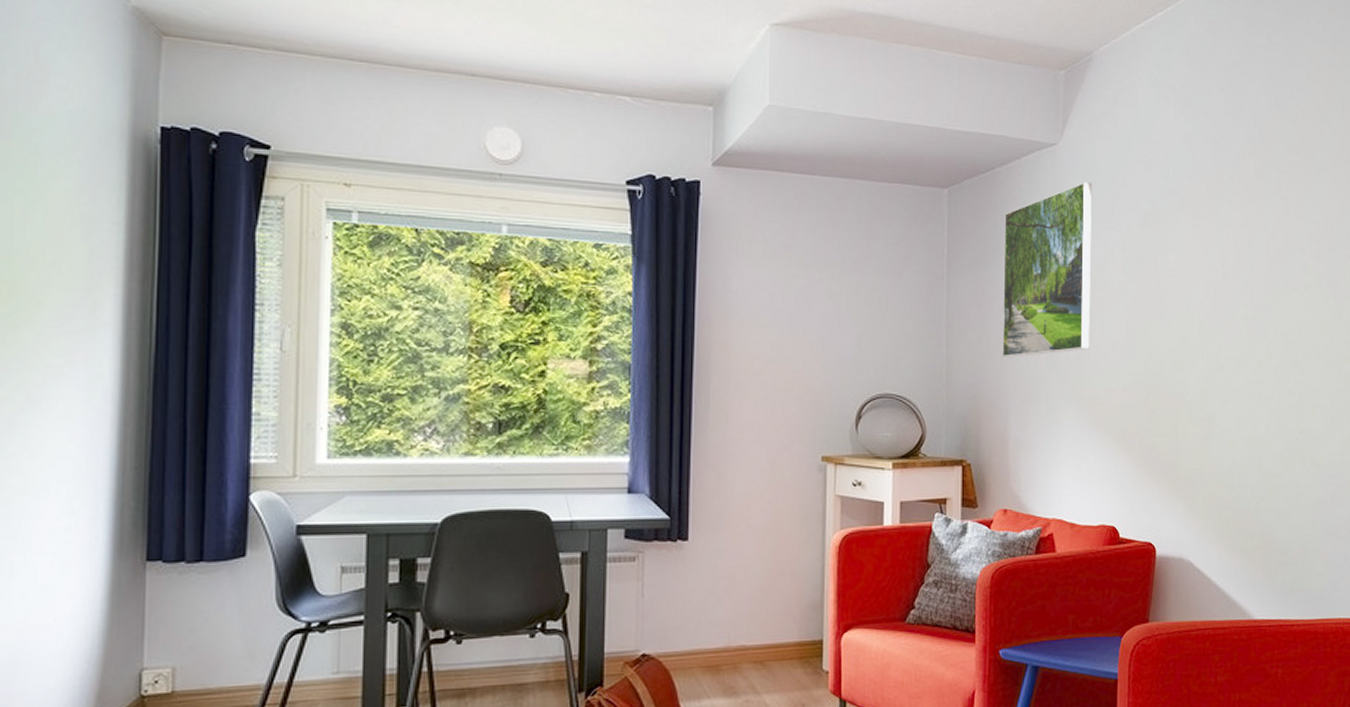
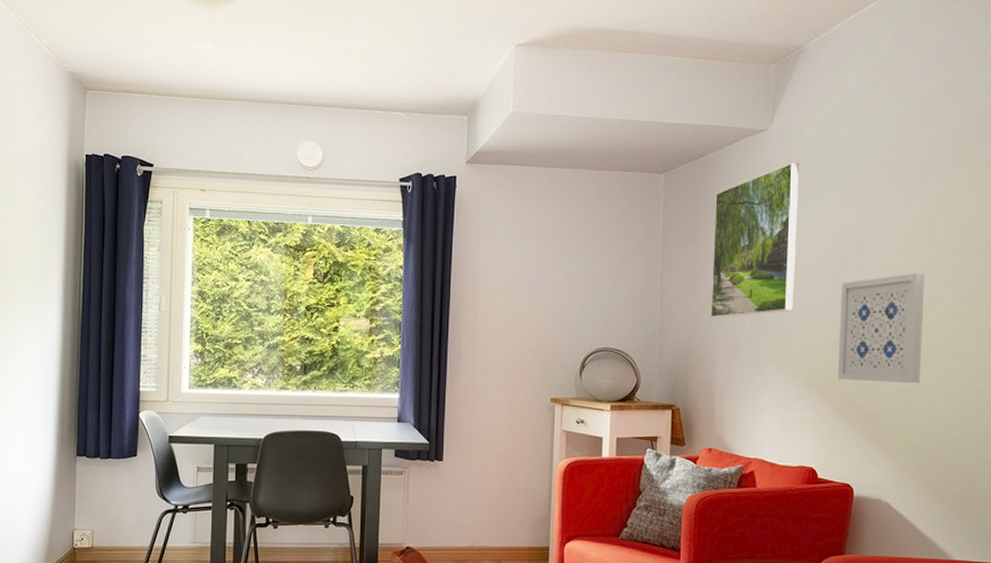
wall art: none [1136,308,1219,429] -> present [837,273,925,384]

